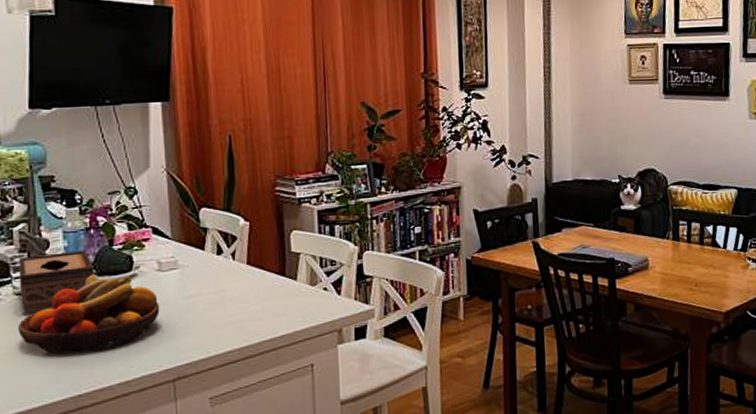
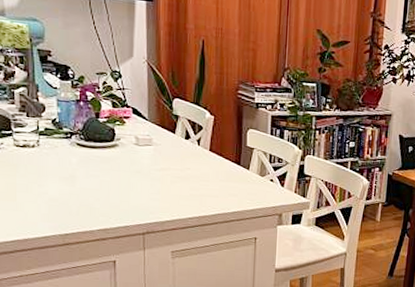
tissue box: present [18,249,94,316] -> none [18,115,82,164]
fruit bowl: present [18,274,160,355] -> none [18,139,135,202]

